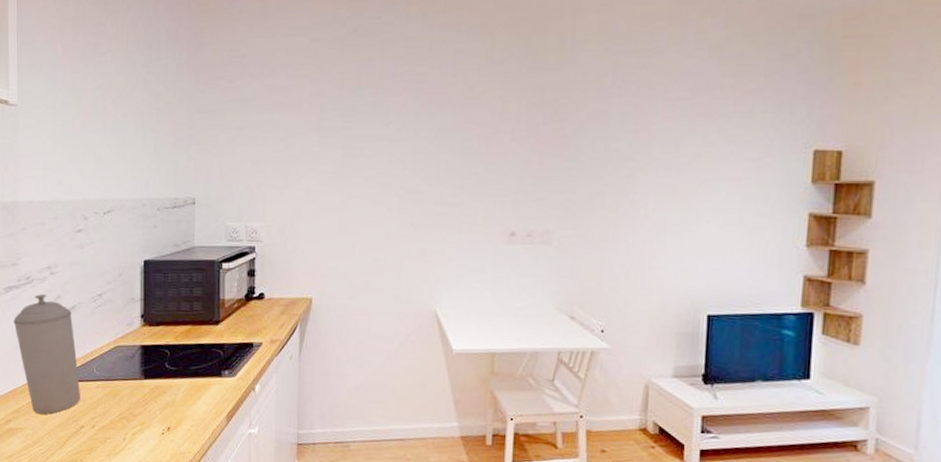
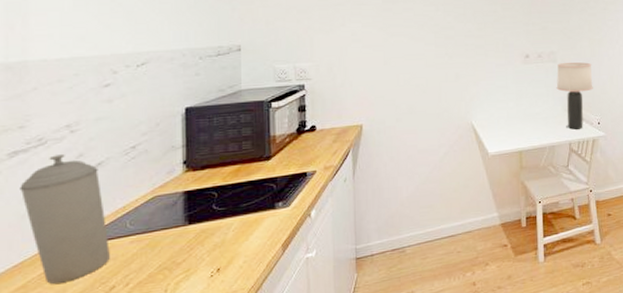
table lamp: none [547,247,602,336] -> present [556,62,593,130]

